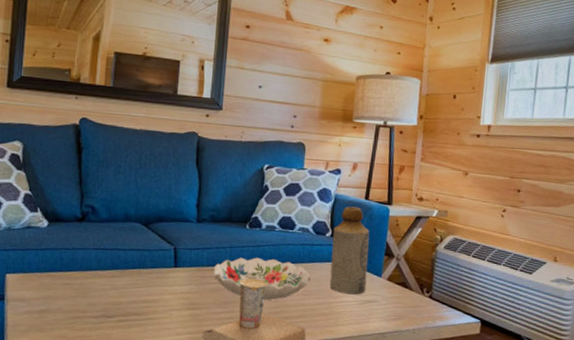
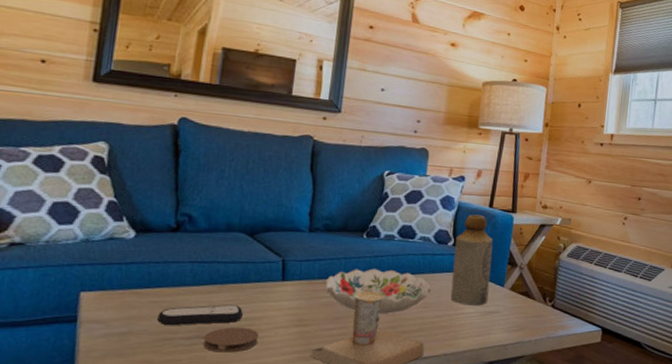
remote control: none [69,288,142,306] -> present [157,304,243,326]
coaster: none [109,308,156,332] -> present [203,327,259,353]

